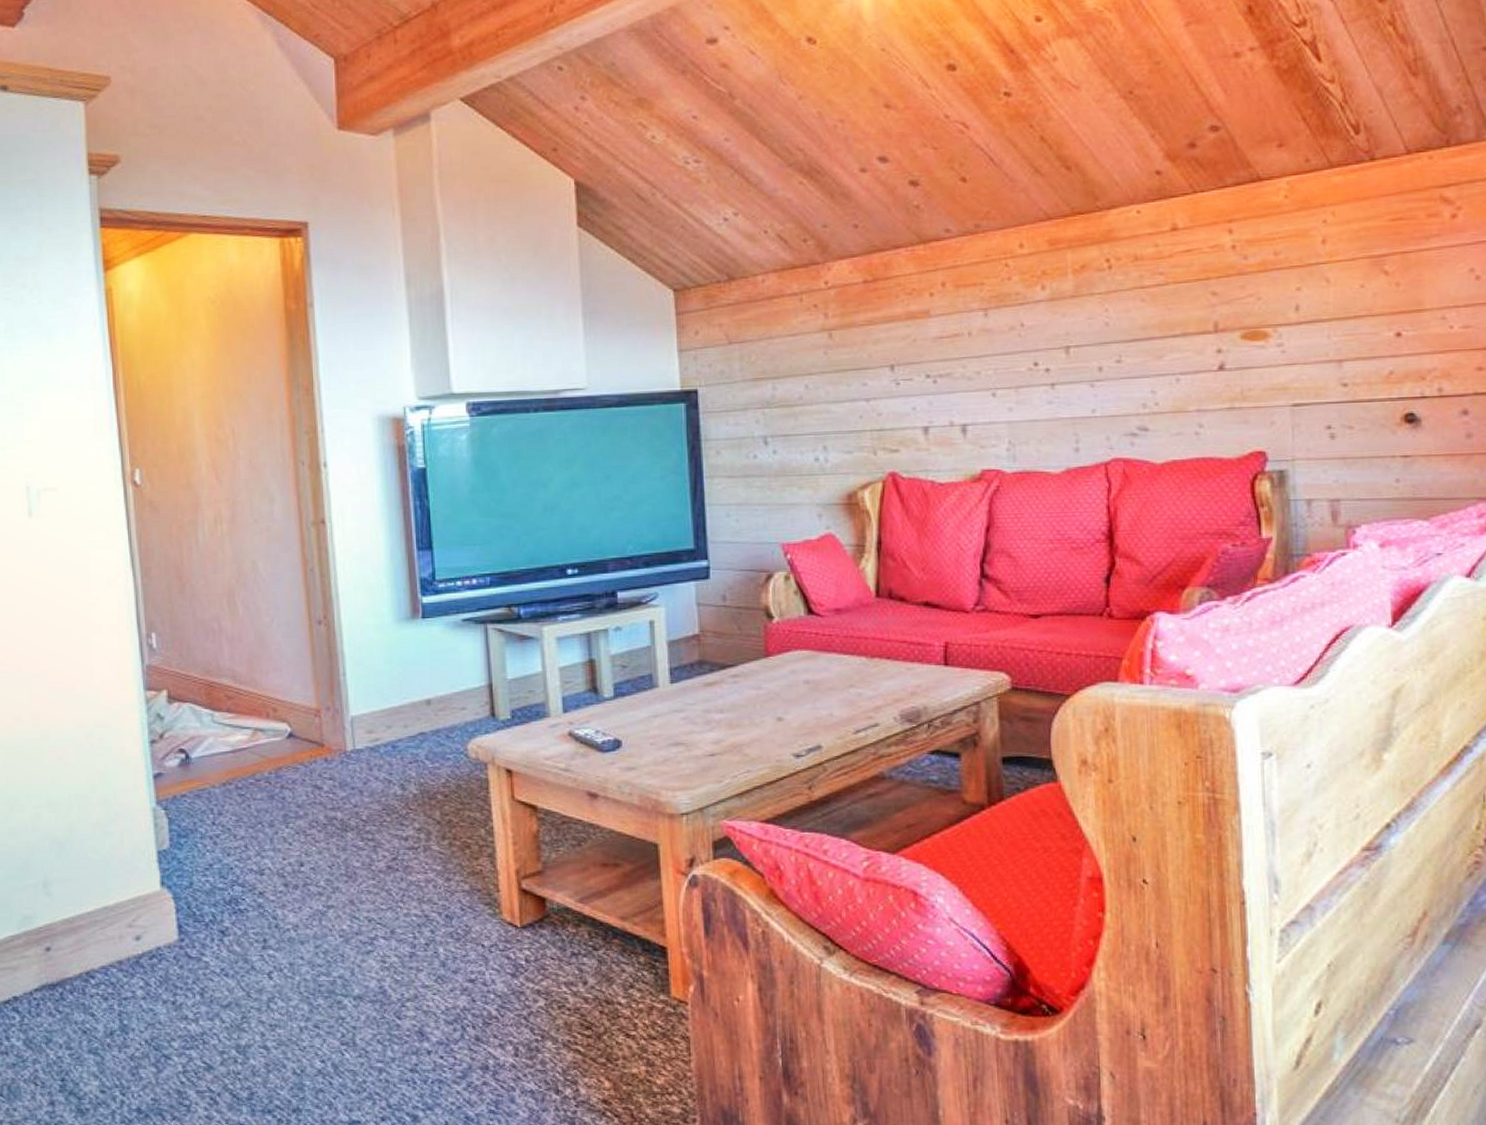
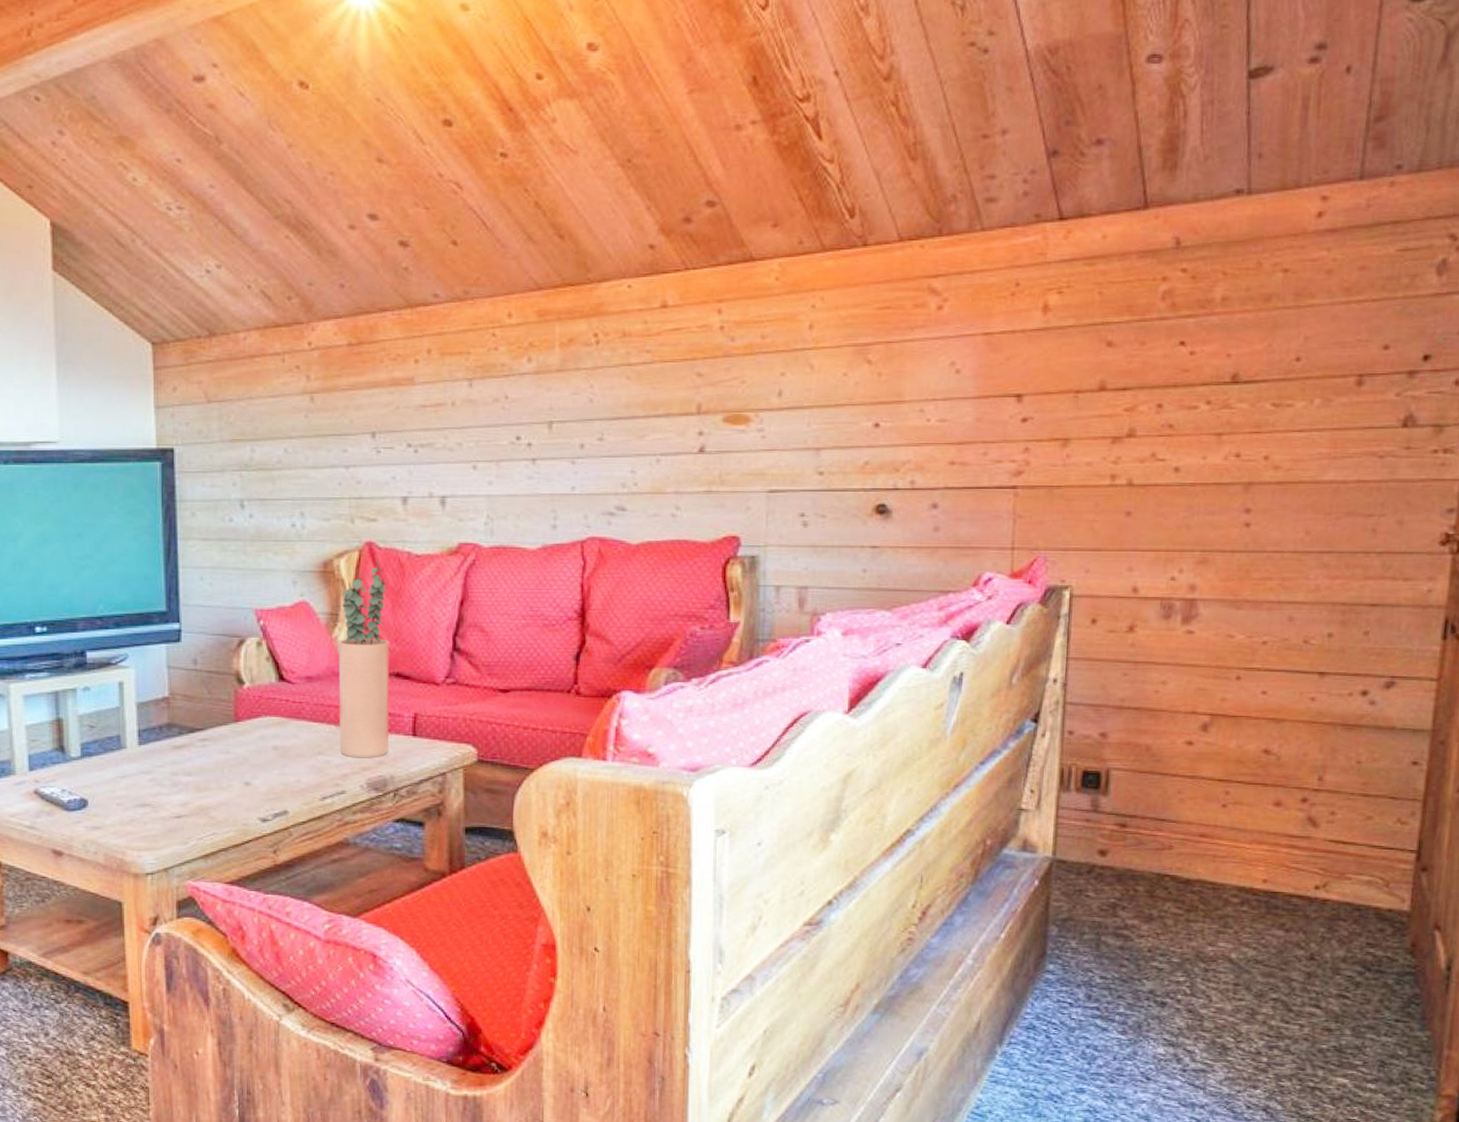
vase: none [866,487,920,690] -> present [339,557,389,758]

